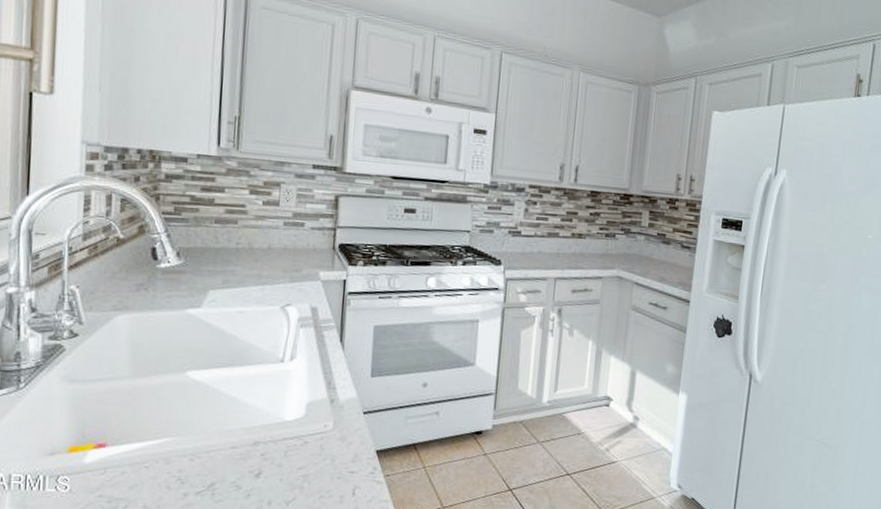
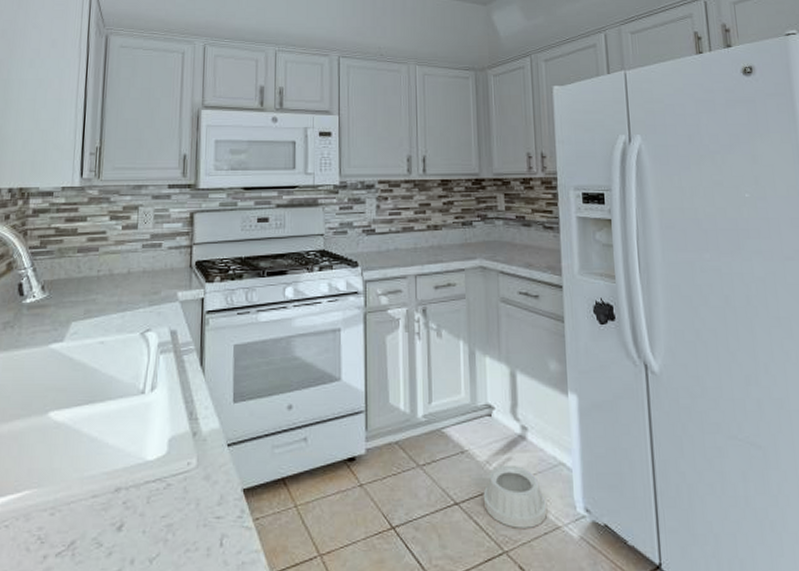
pet bowl: none [591,446,647,497] -> present [483,465,548,528]

